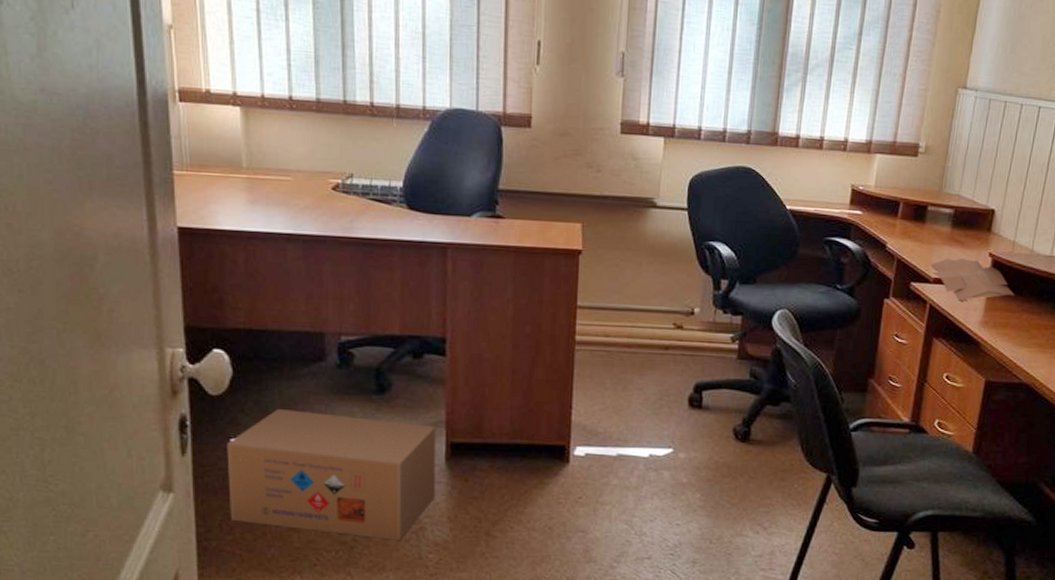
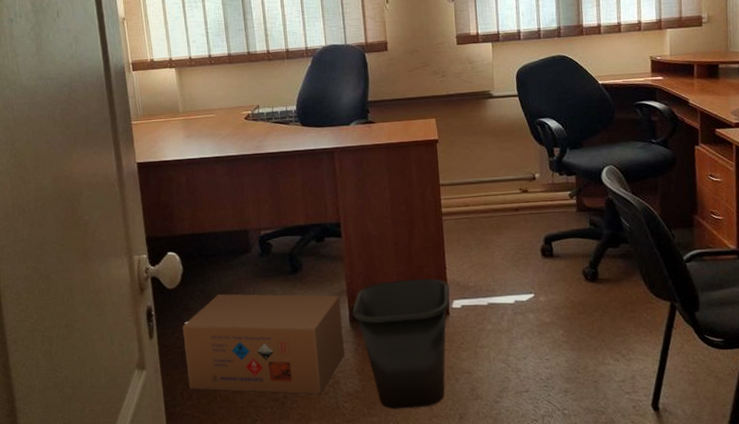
waste bin: none [450,416,574,566] -> present [352,278,451,409]

